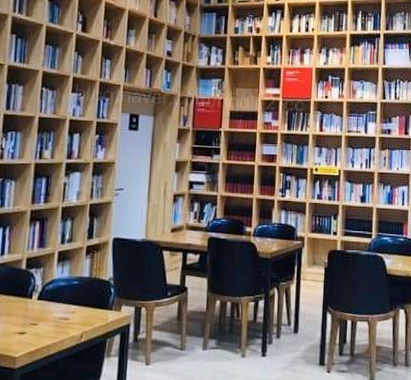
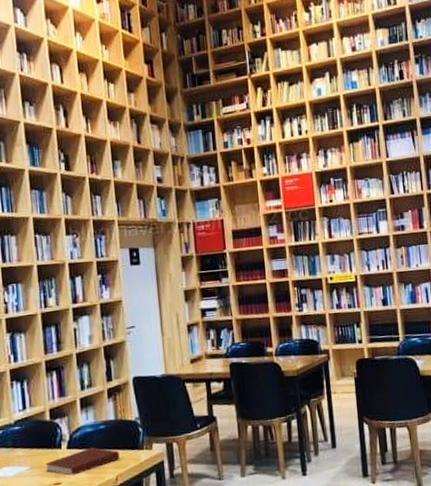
notebook: none [13,302,88,326] -> present [45,447,120,475]

